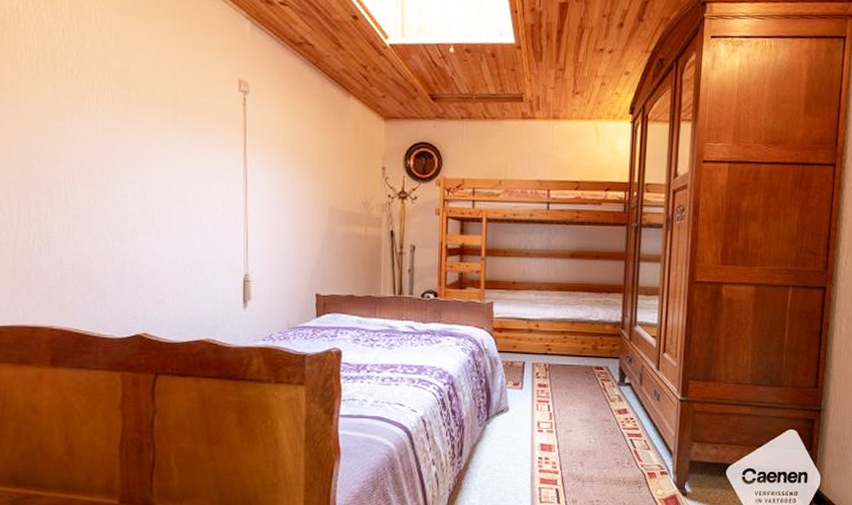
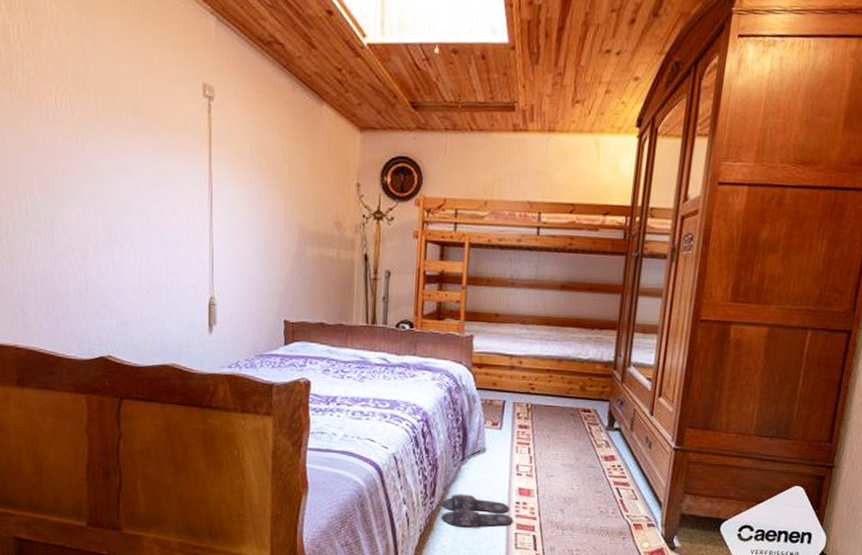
slippers: none [467,452,537,485] -> present [440,494,513,528]

